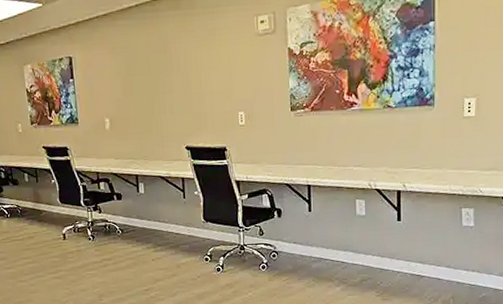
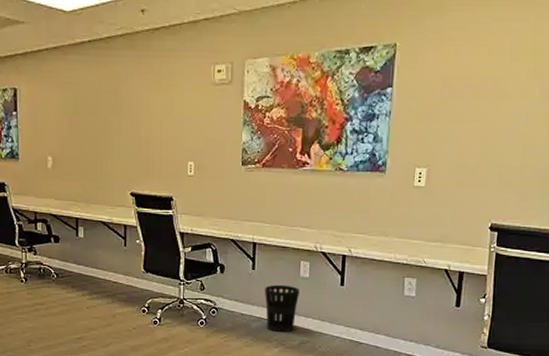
wastebasket: none [323,224,357,271] -> present [265,284,299,333]

